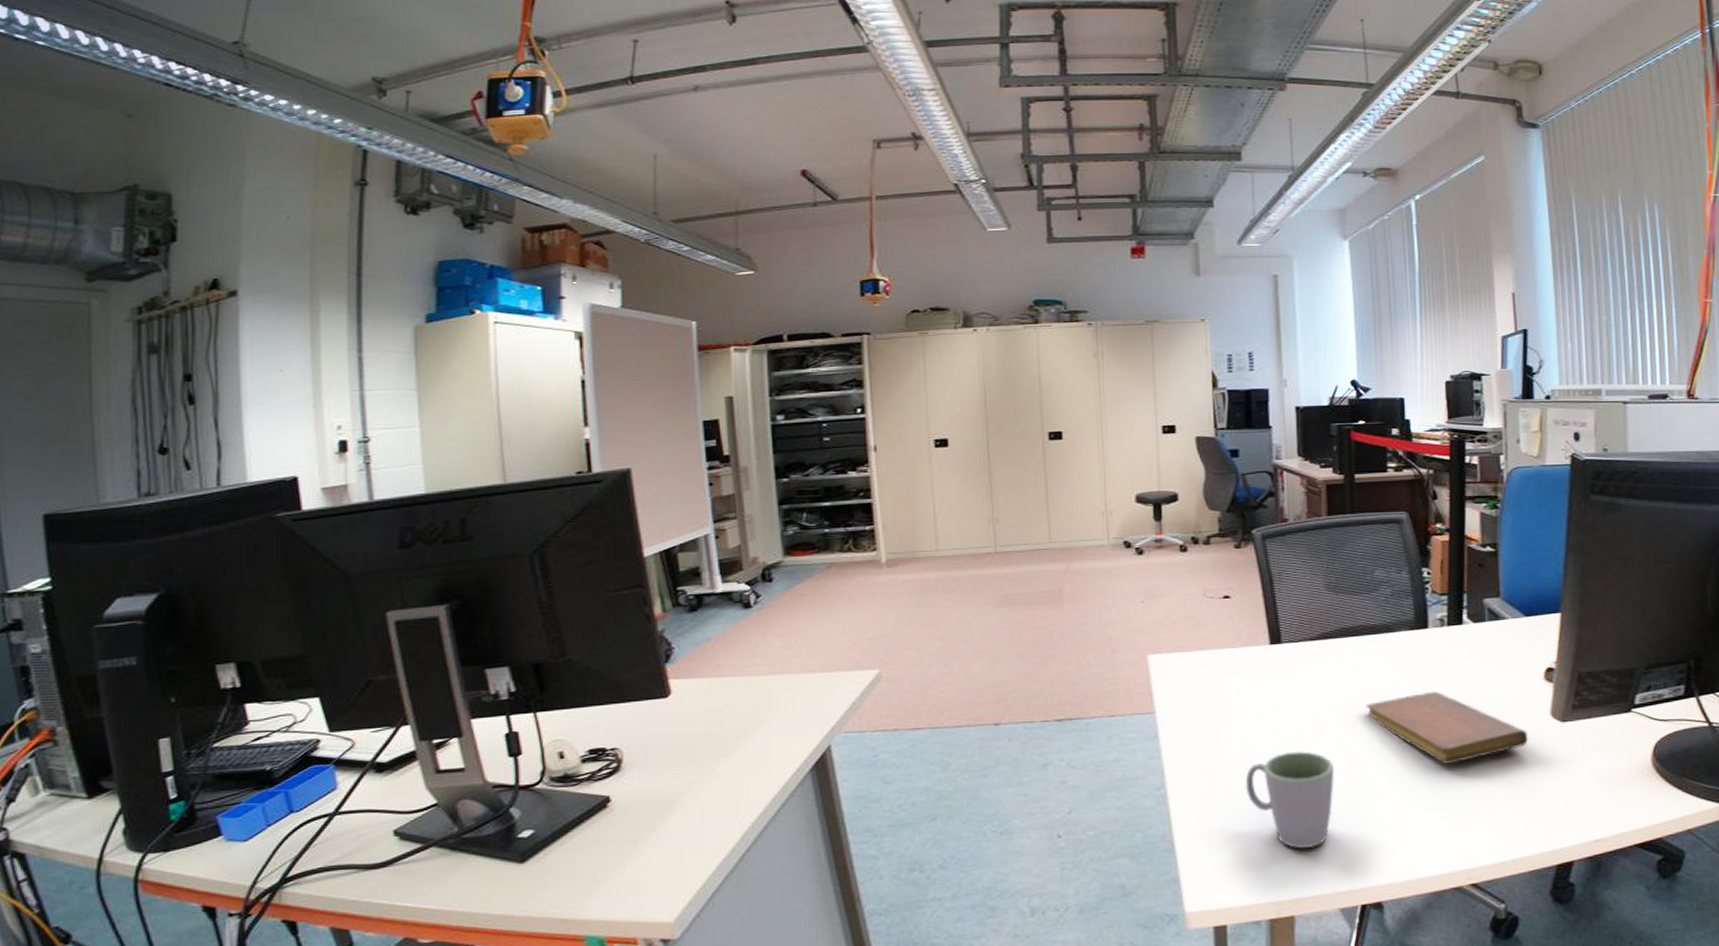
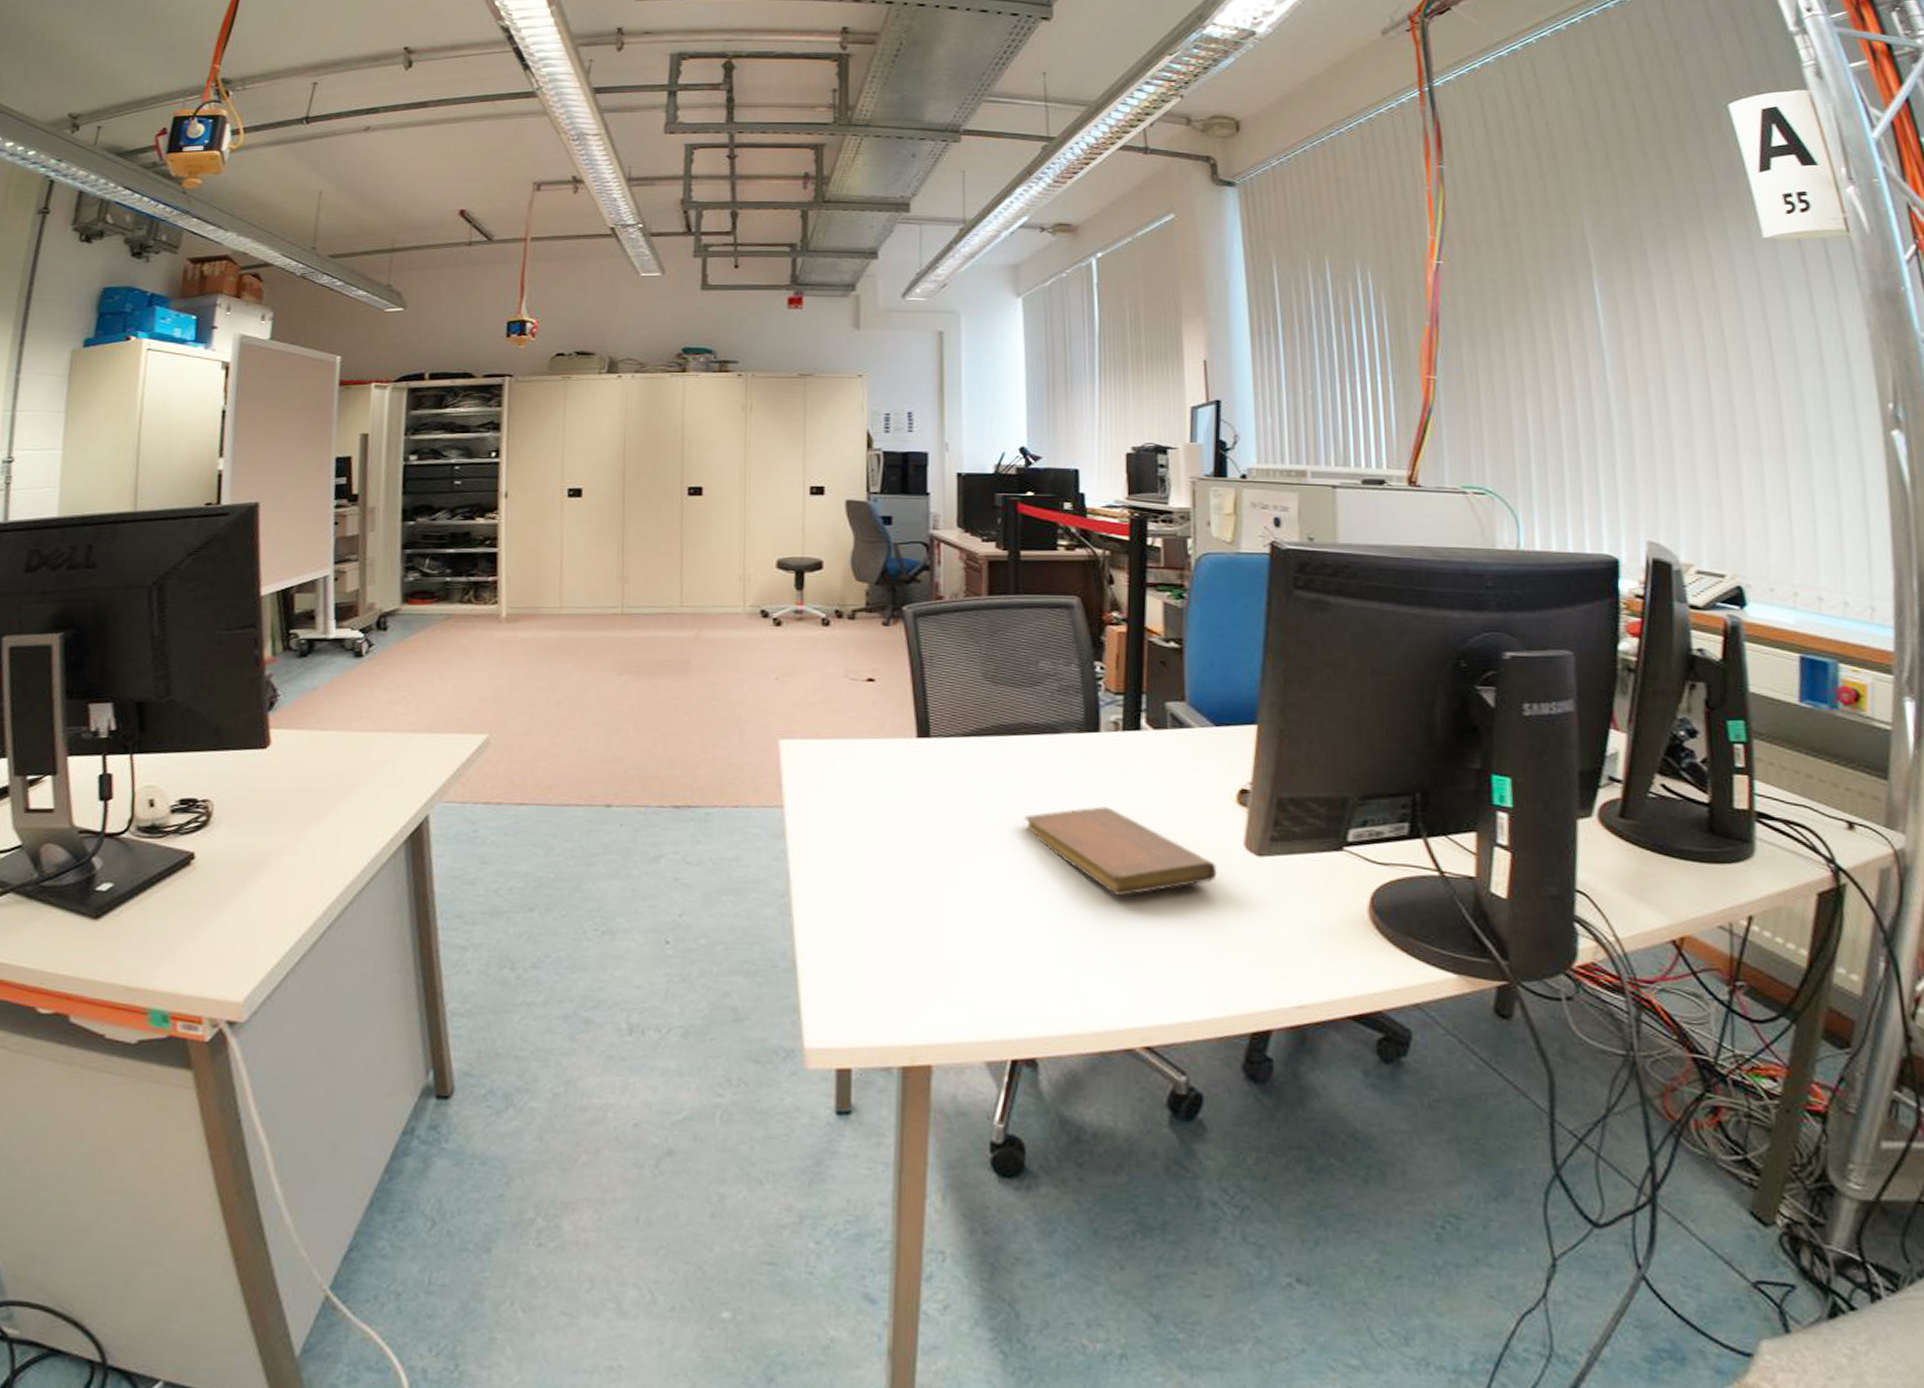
mug: present [1245,751,1335,849] -> none [881,865,986,984]

